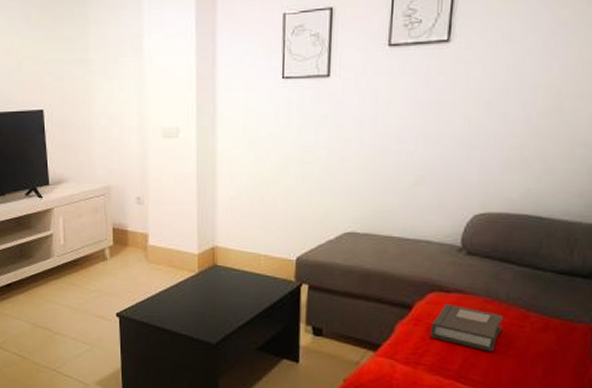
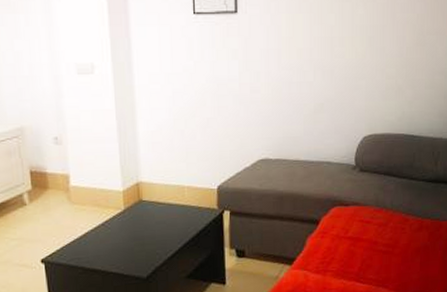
book: present [431,304,504,352] -> none [335,216,390,253]

